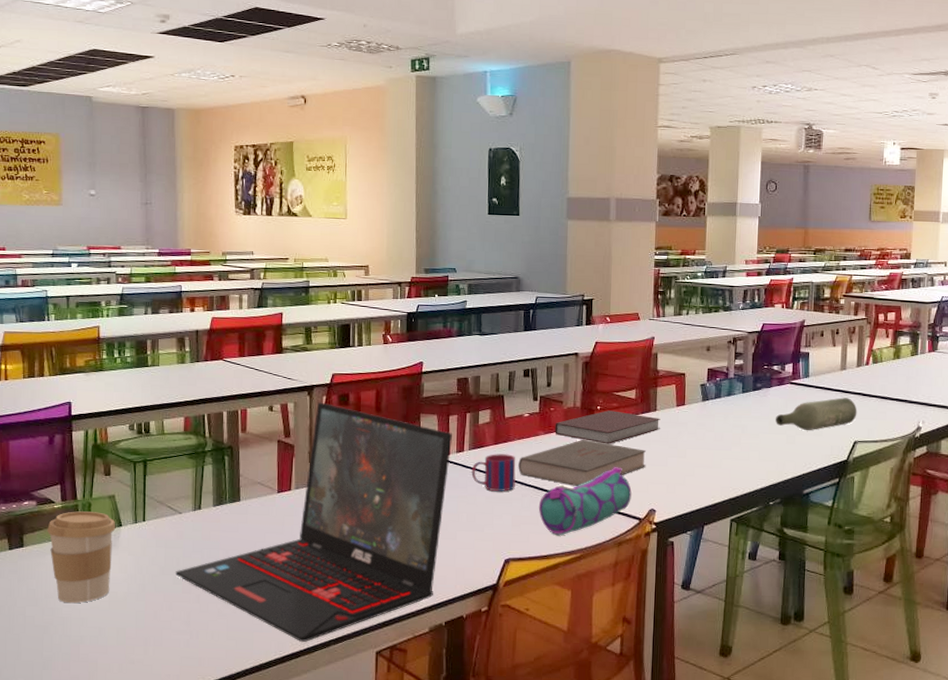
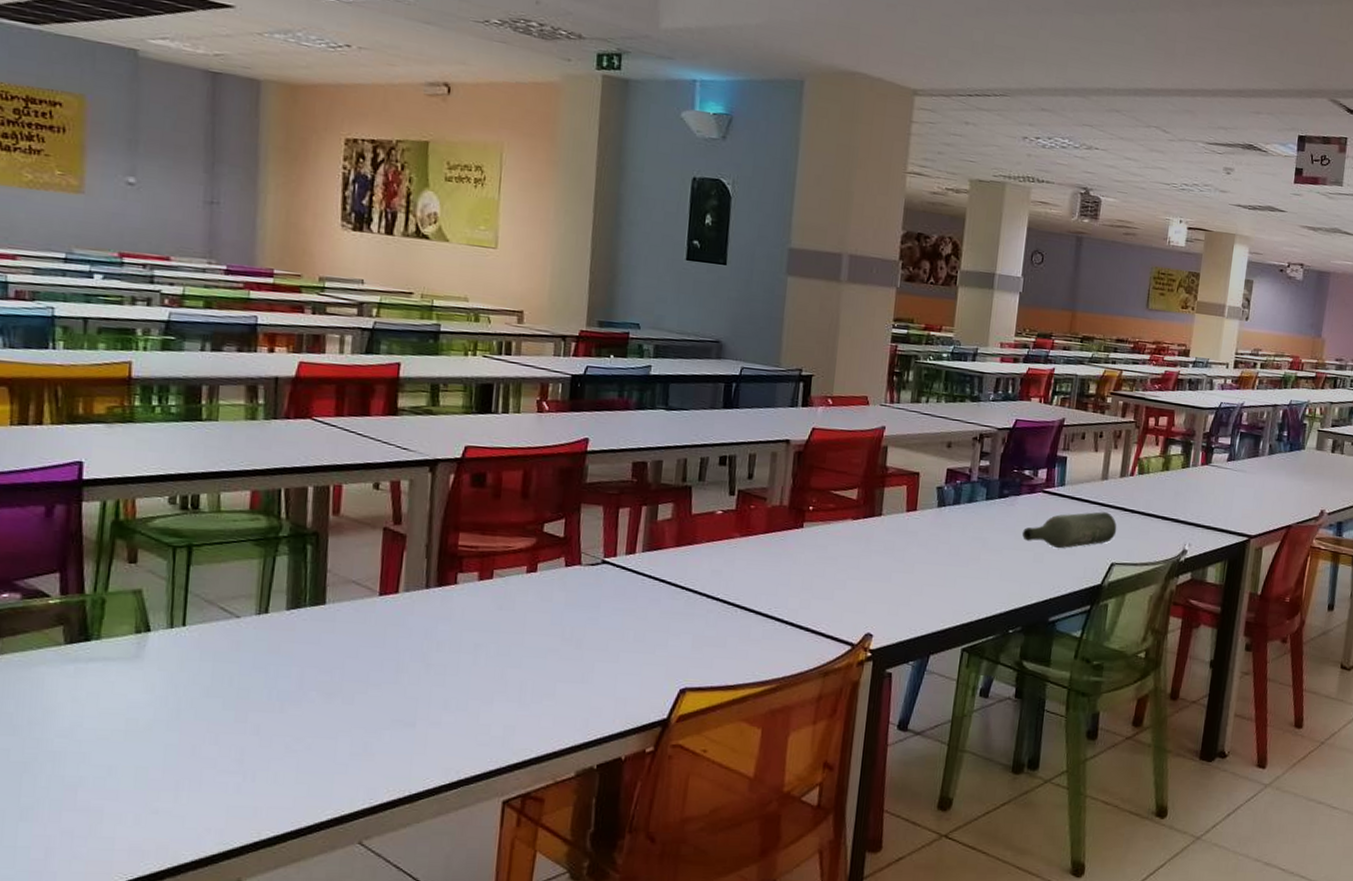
coffee cup: present [47,511,116,604] -> none [36,609,142,733]
laptop: present [175,402,452,642] -> none [226,481,622,788]
mug: present [471,454,516,491] -> none [643,558,703,605]
book: present [518,439,646,486] -> none [704,545,865,602]
pencil case: present [538,467,632,535] -> none [727,581,845,661]
notebook: present [555,410,661,444] -> none [754,512,886,553]

